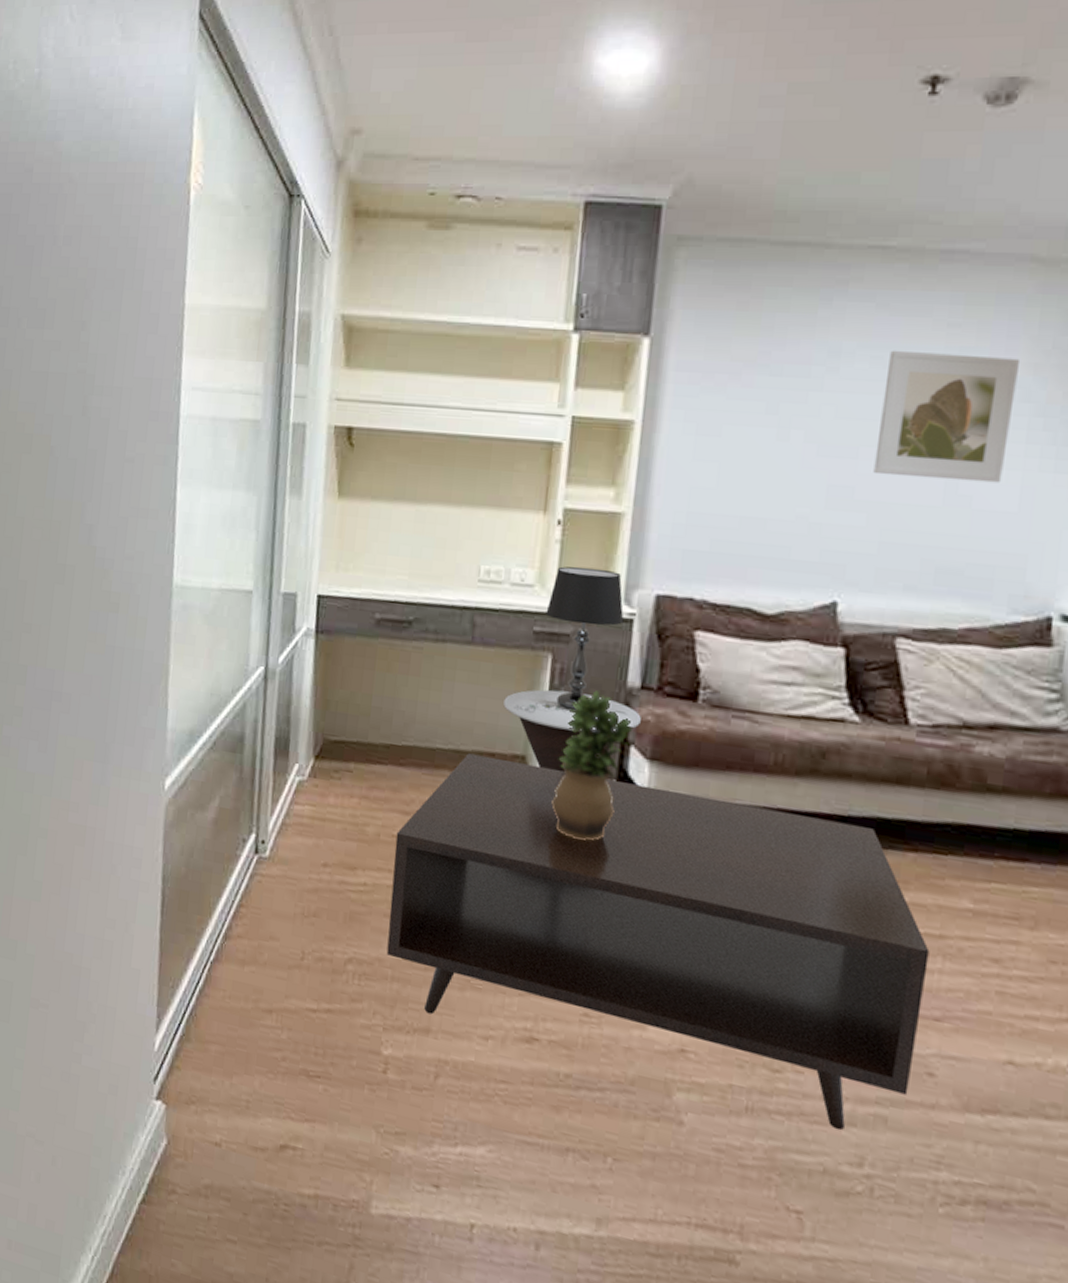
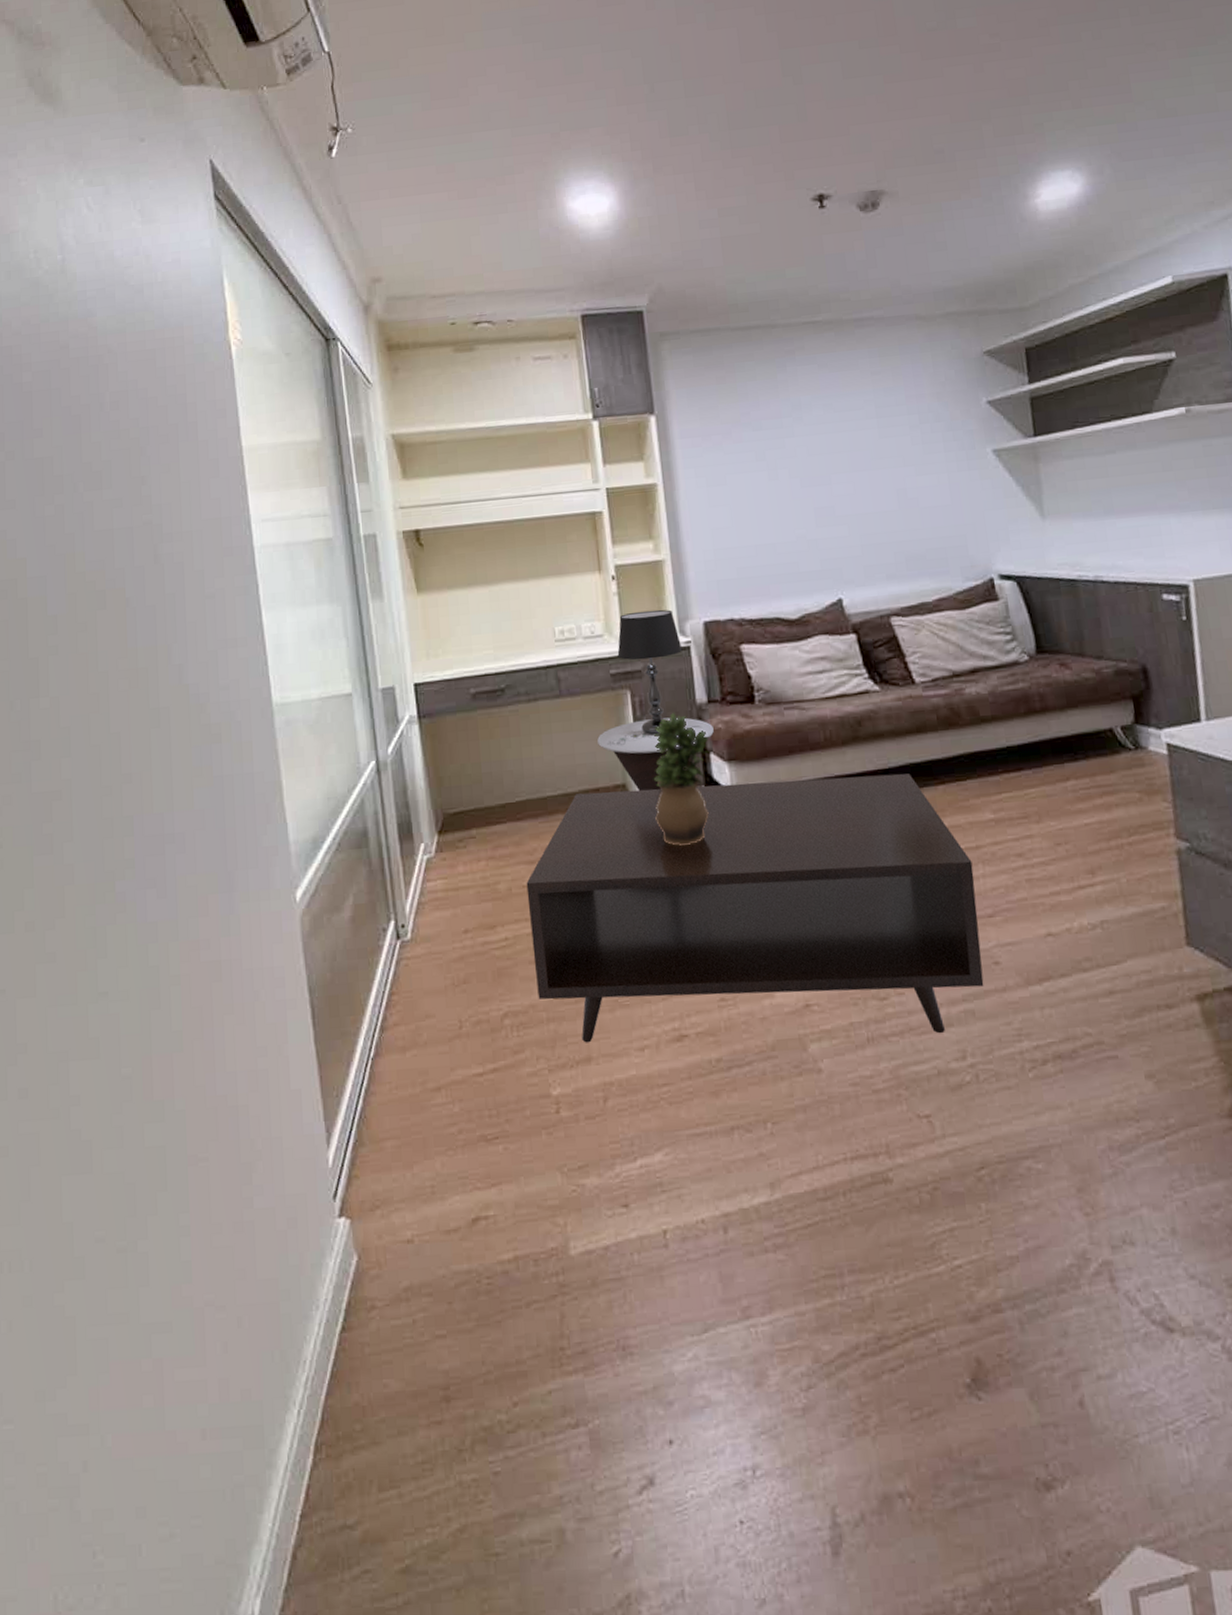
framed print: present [873,350,1021,483] -> none [836,391,935,494]

